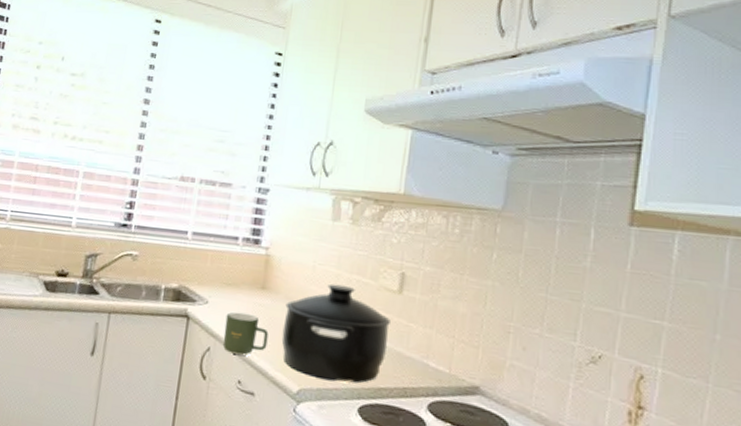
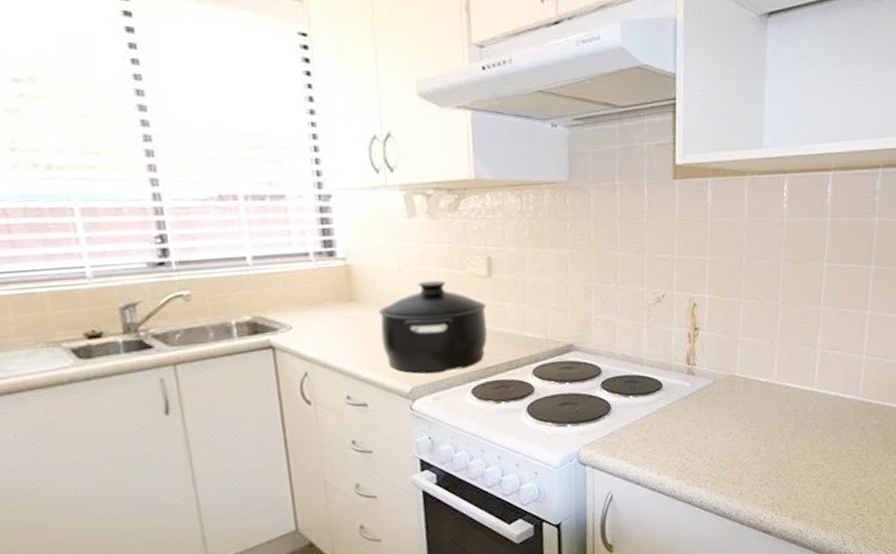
mug: present [223,312,269,356] -> none [316,329,369,373]

